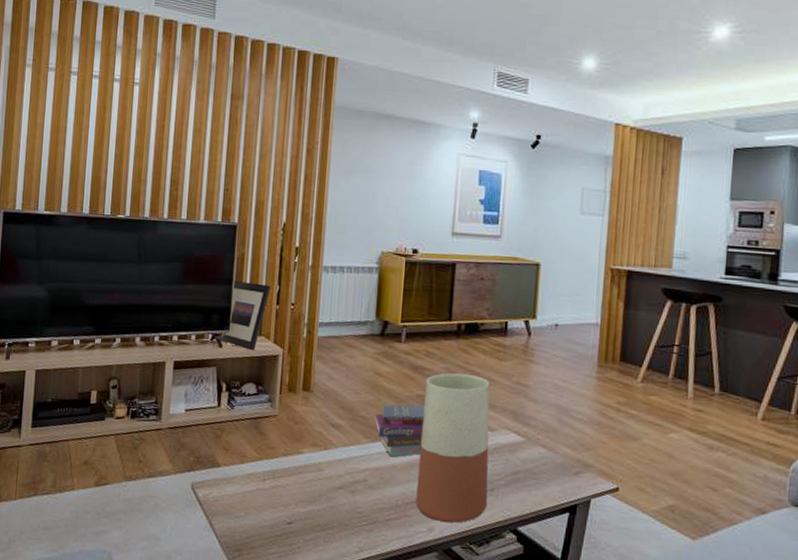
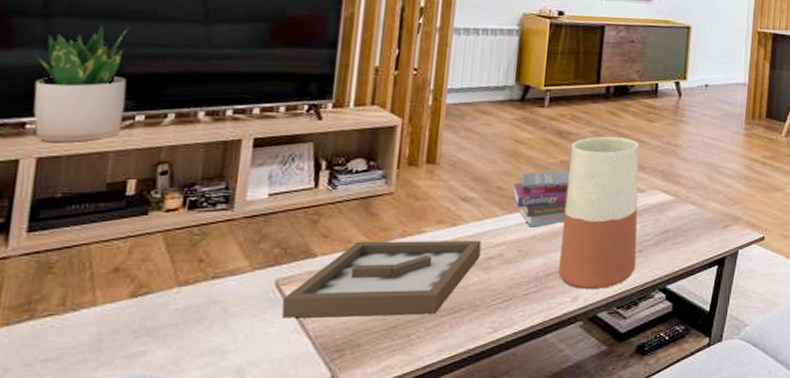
planter: none [32,265,90,359] -> present [33,24,130,143]
decorative tray: none [196,456,349,528] -> present [281,240,482,319]
picture frame: present [215,280,271,351] -> none [313,43,389,122]

